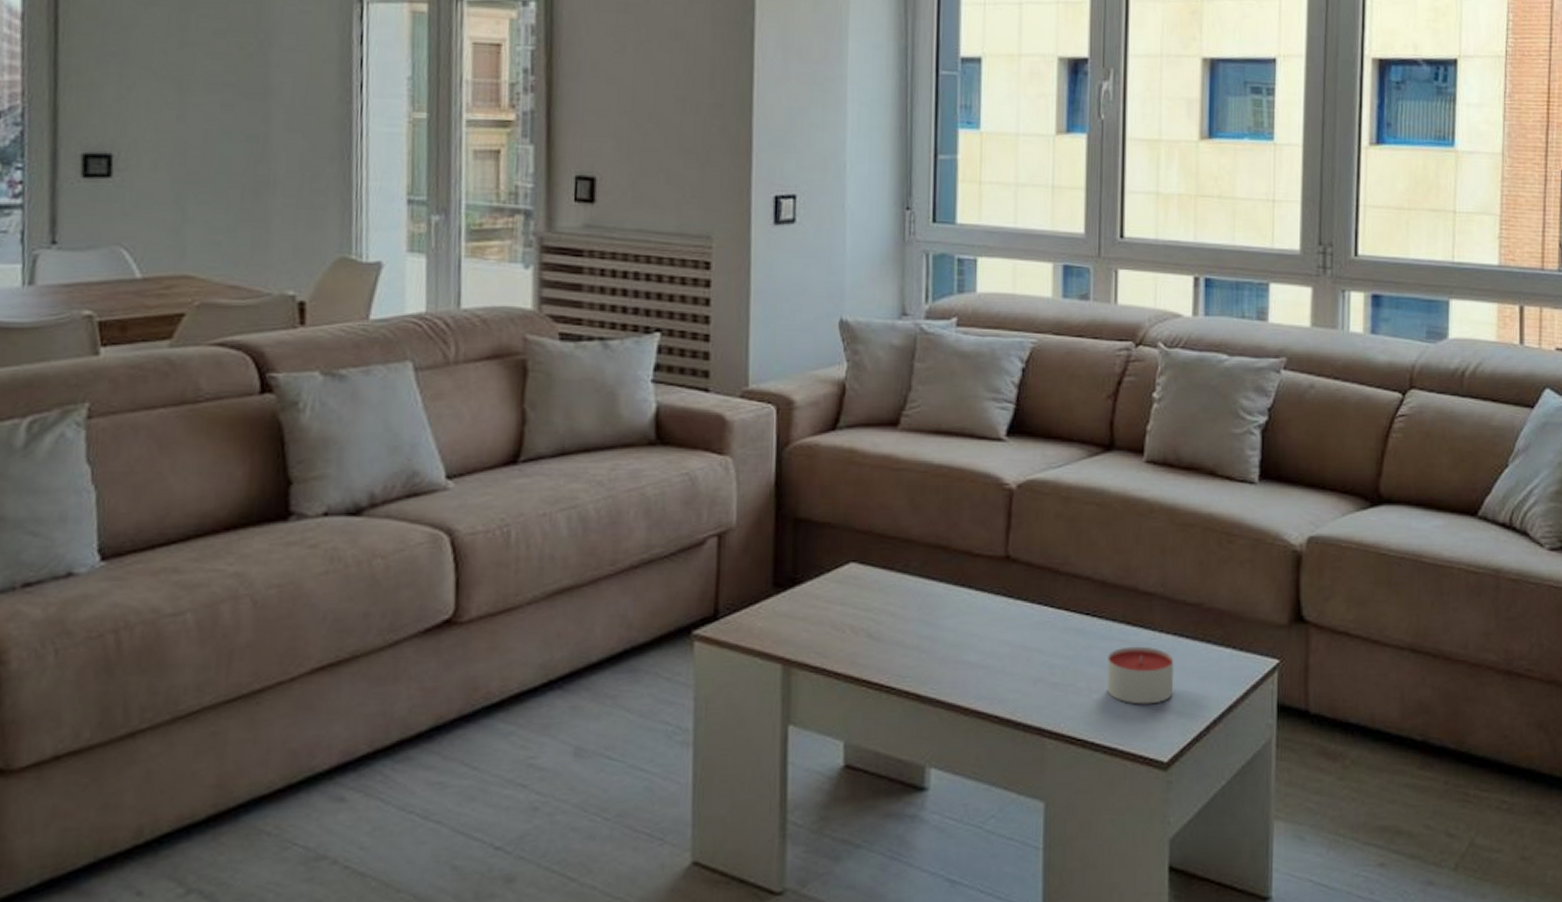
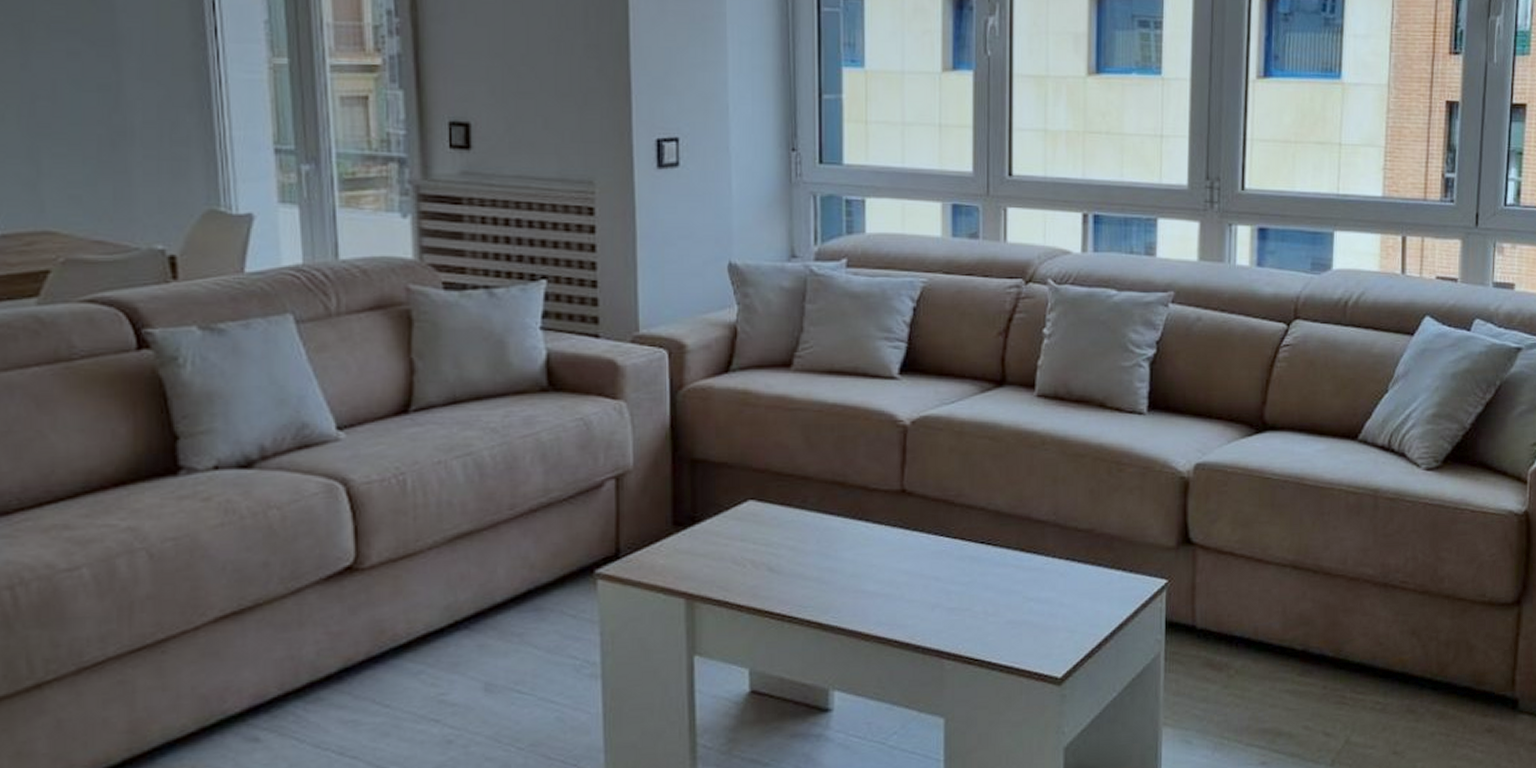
candle: present [1107,646,1174,705] -> none [1003,571,1067,626]

